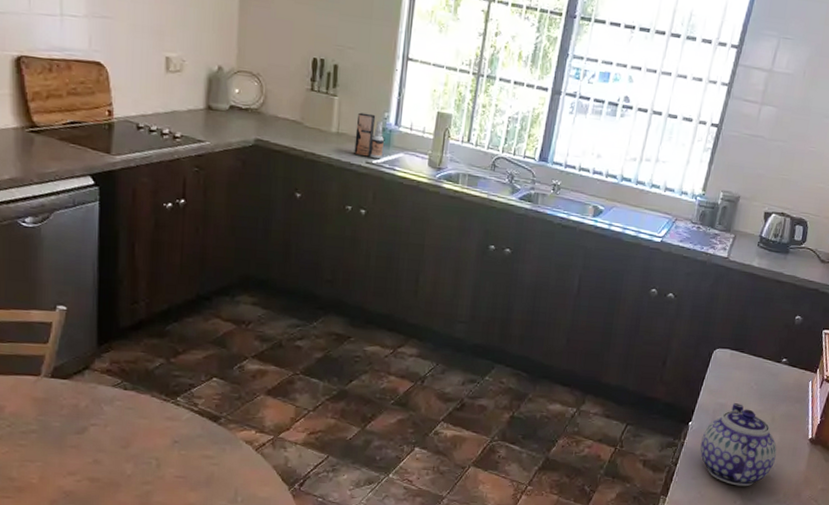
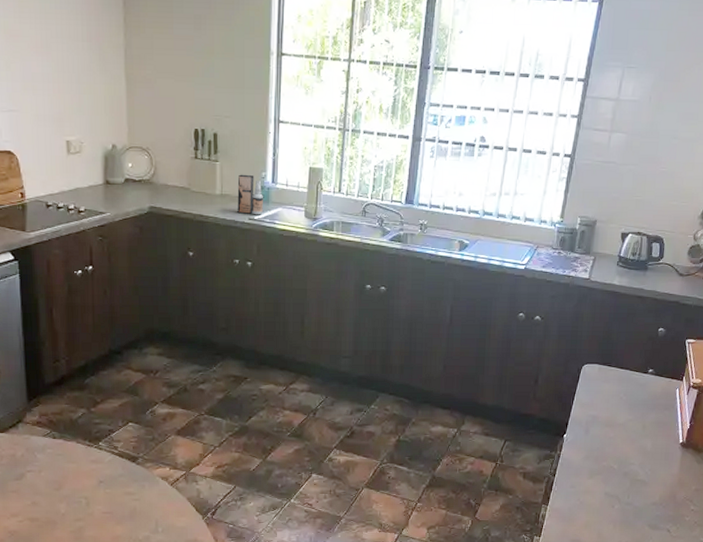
teapot: present [700,403,777,487] -> none [576,414,650,492]

